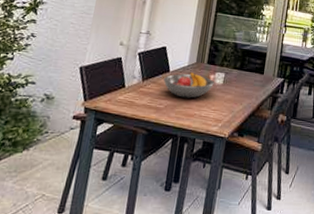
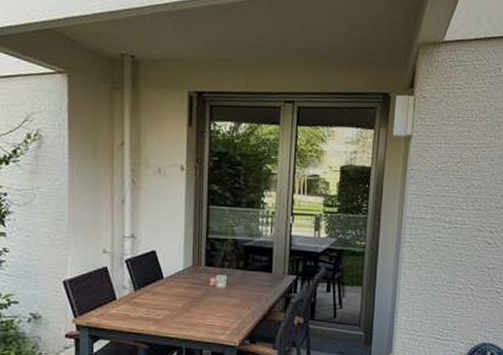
fruit bowl: present [163,71,214,98] -> none [158,276,216,306]

